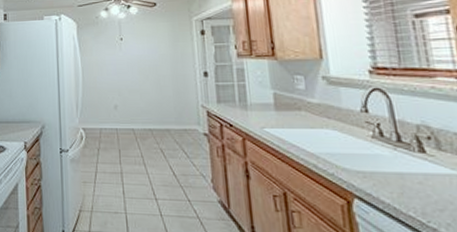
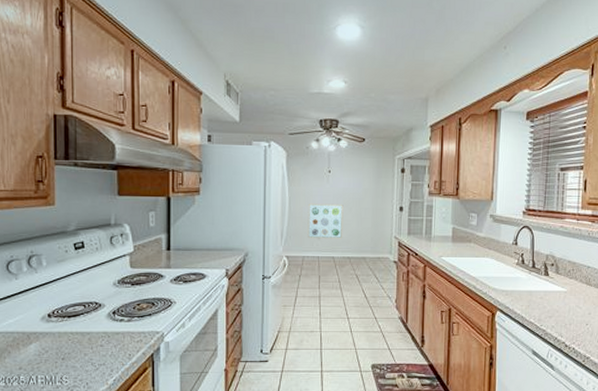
wall art: none [102,72,142,110] -> present [307,203,344,239]

